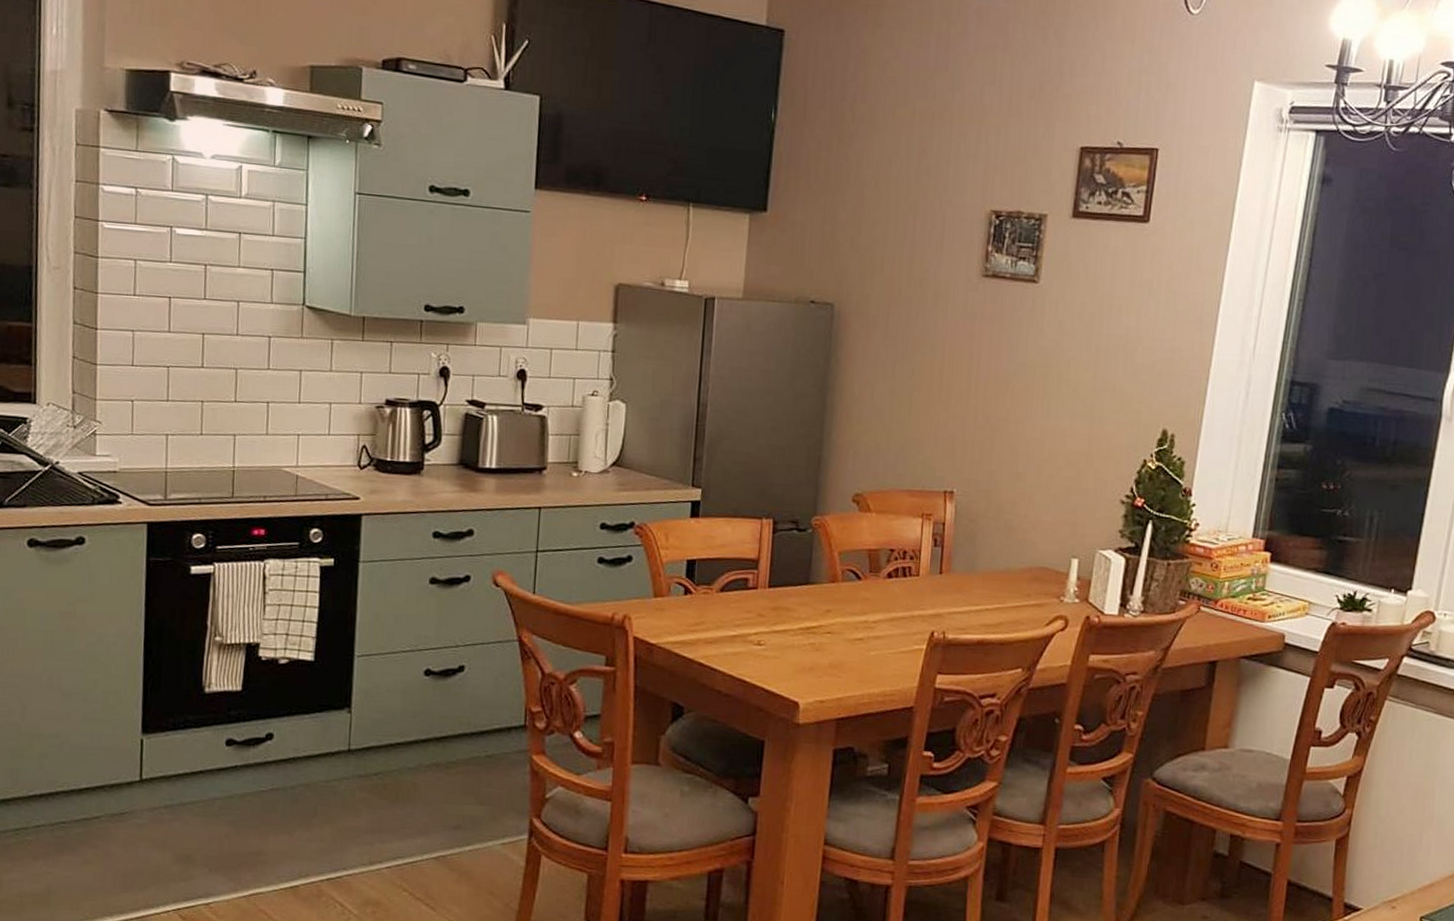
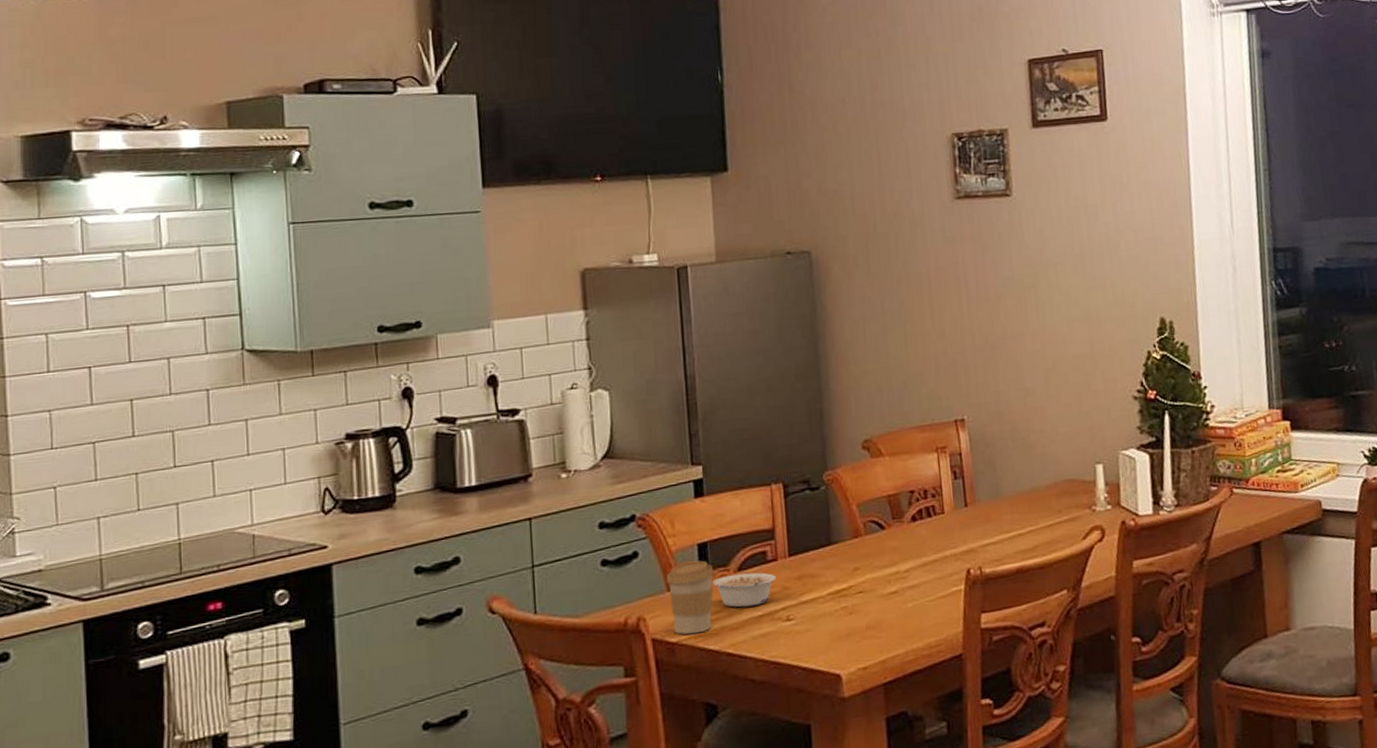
coffee cup: none [653,574,698,640] -> present [666,560,714,635]
legume: none [695,593,754,626] -> present [712,572,776,608]

